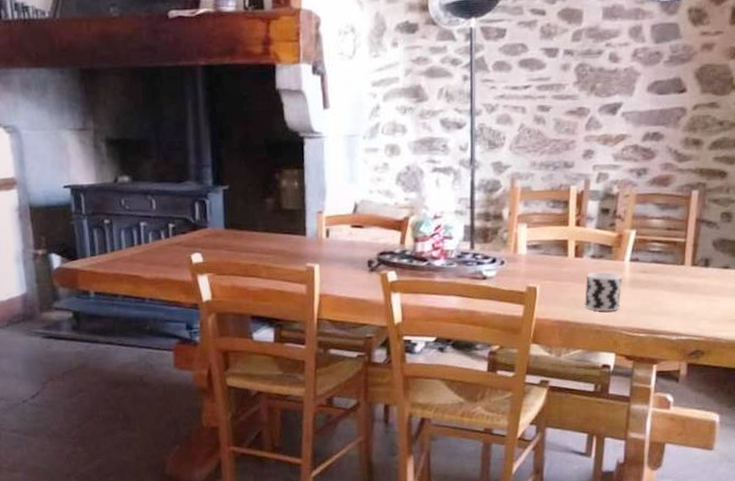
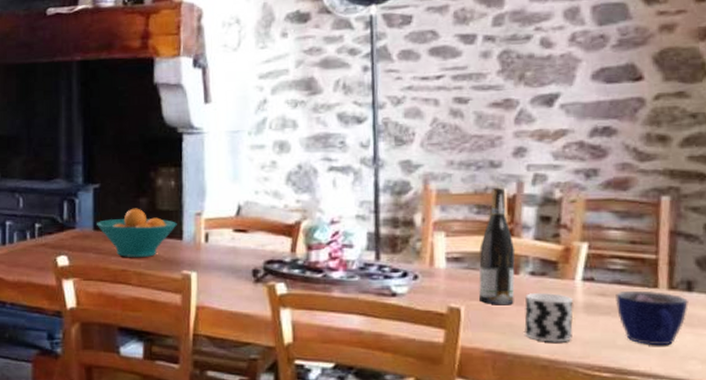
fruit bowl: none [227,207,301,253] -> present [97,208,177,257]
wine bottle: none [552,184,581,283] -> present [479,187,516,304]
cup: none [653,267,705,311] -> present [616,290,689,346]

